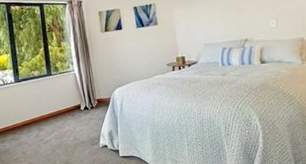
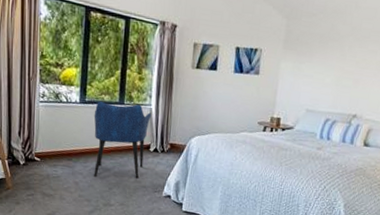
armchair: none [28,72,78,144] -> present [94,101,152,179]

